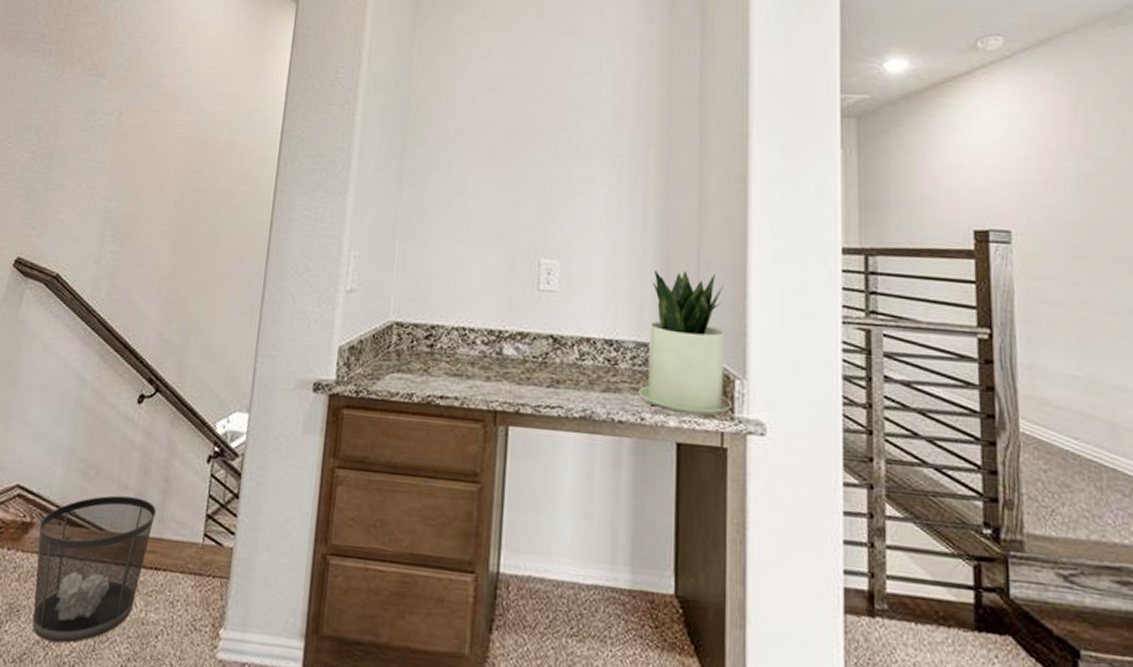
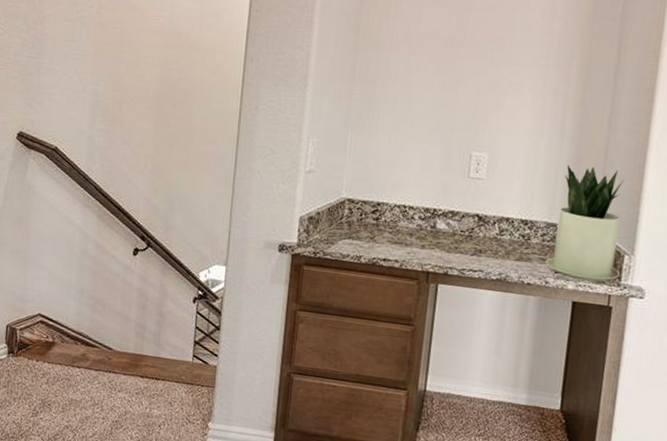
waste bin: present [32,495,156,643] -> none [60,324,154,428]

